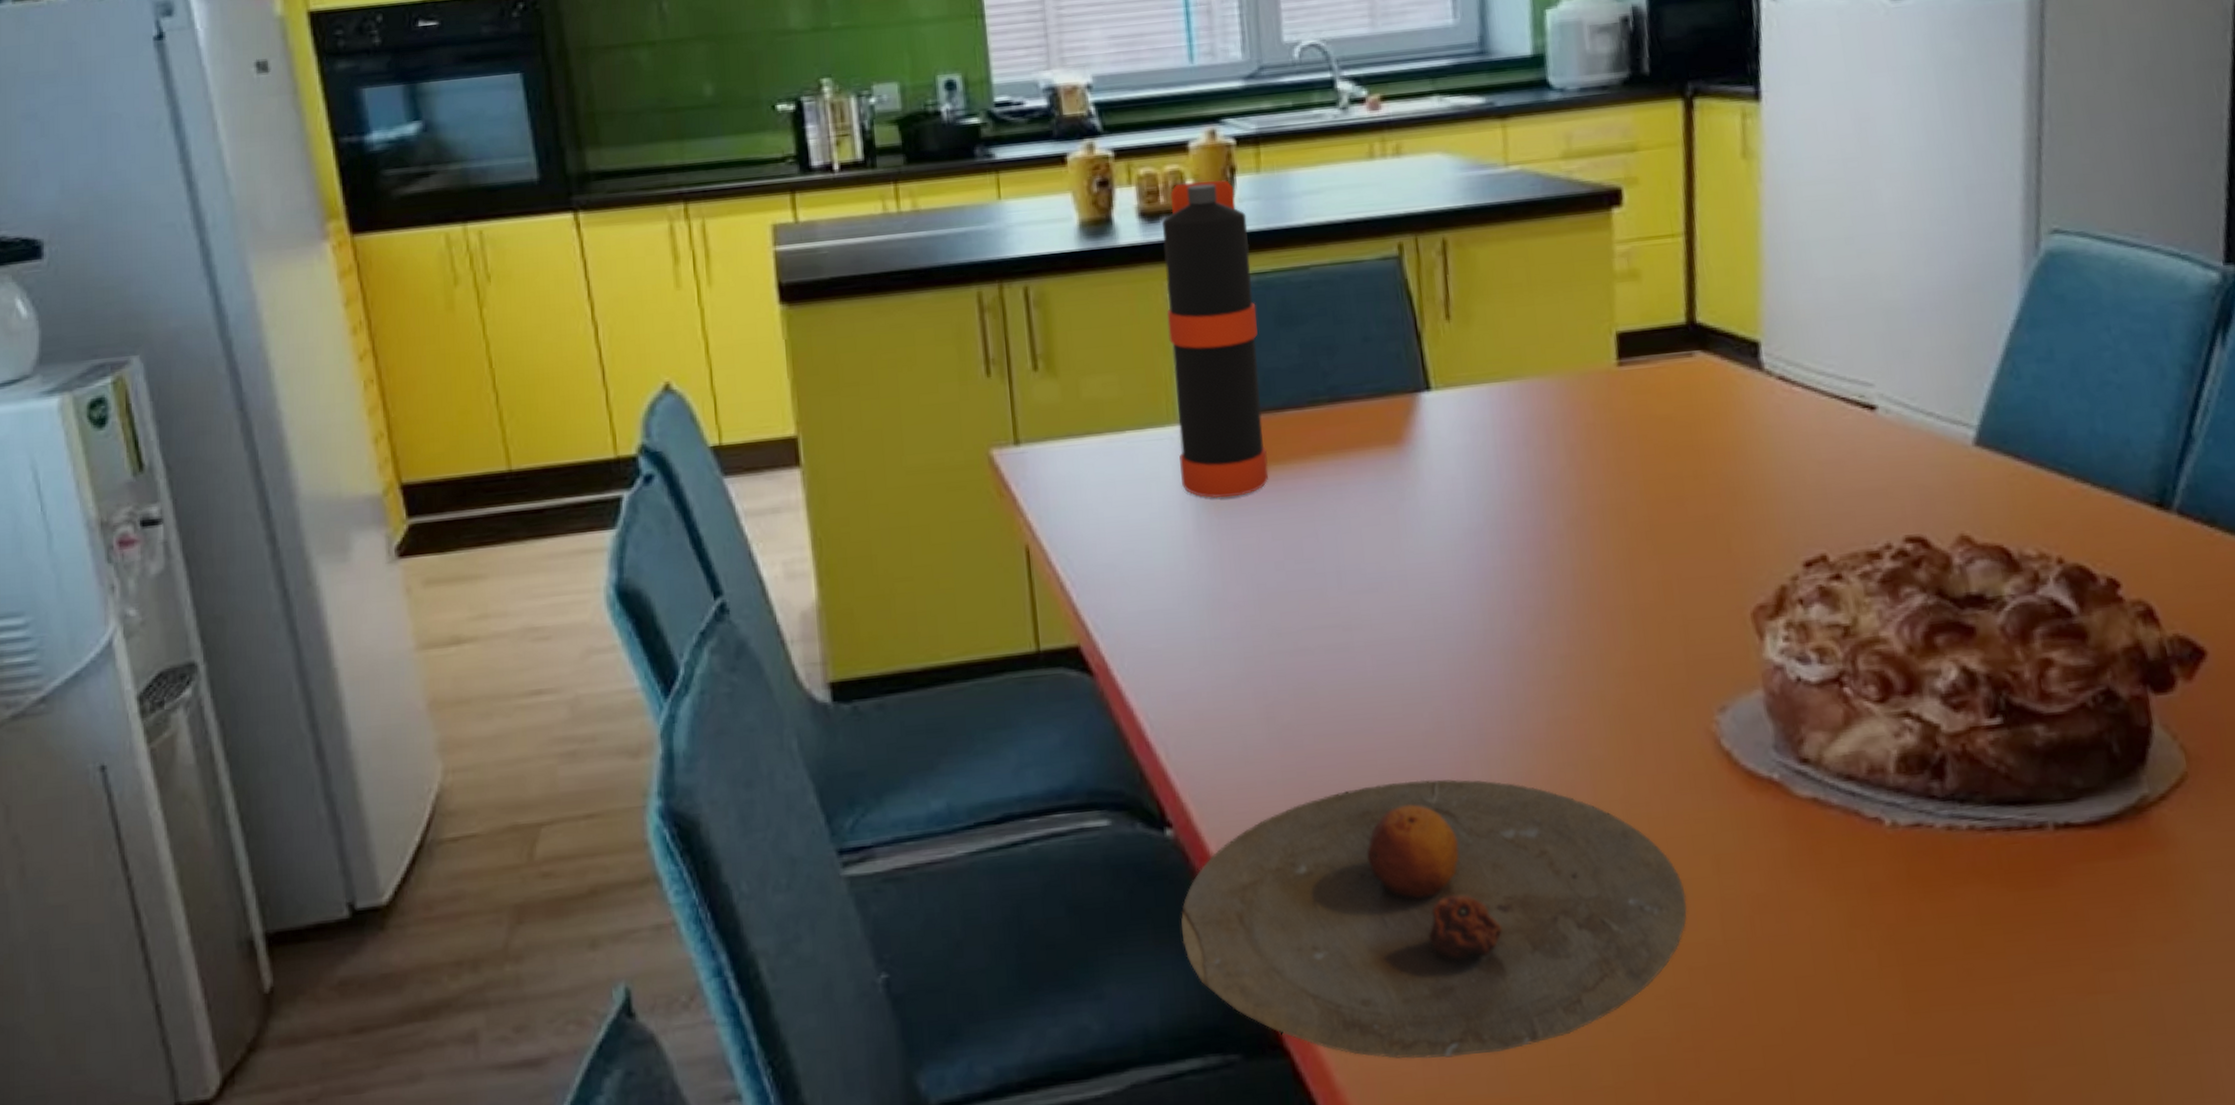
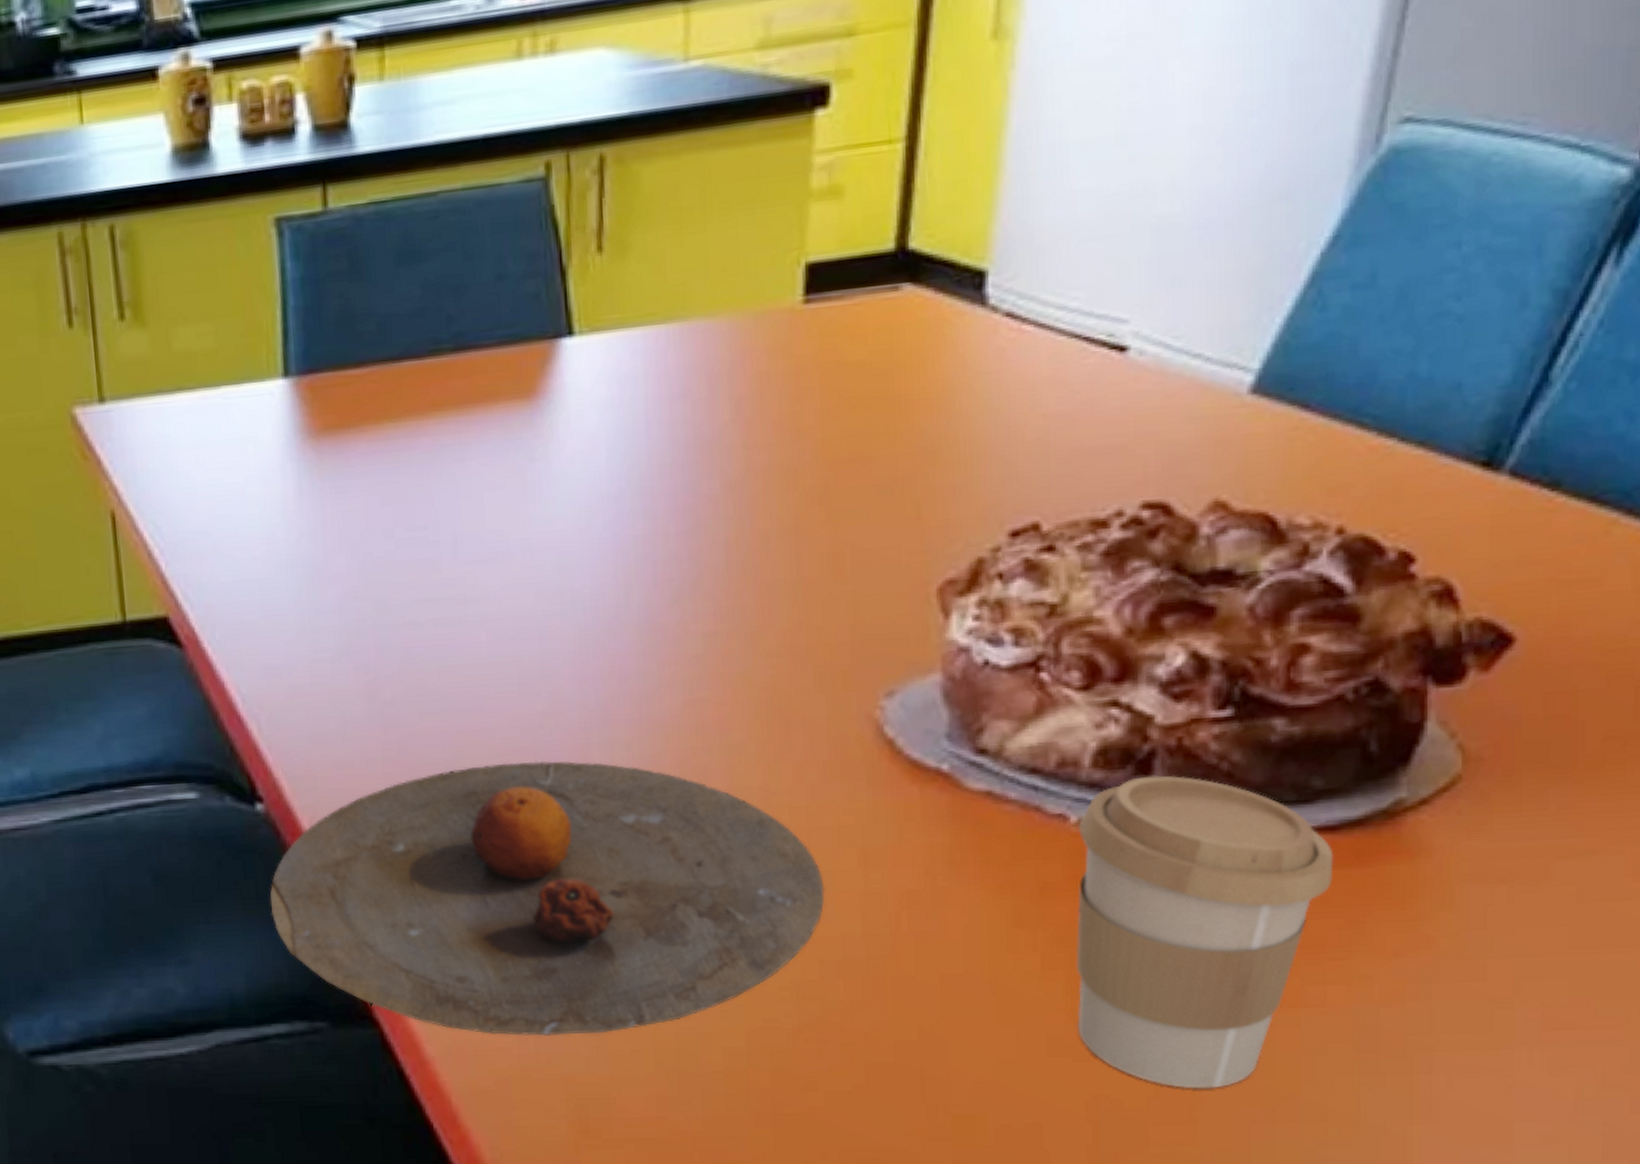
bottle: present [1162,180,1269,499] -> none [267,91,380,460]
coffee cup: none [1892,779,2104,1079] -> present [1075,775,1334,1089]

